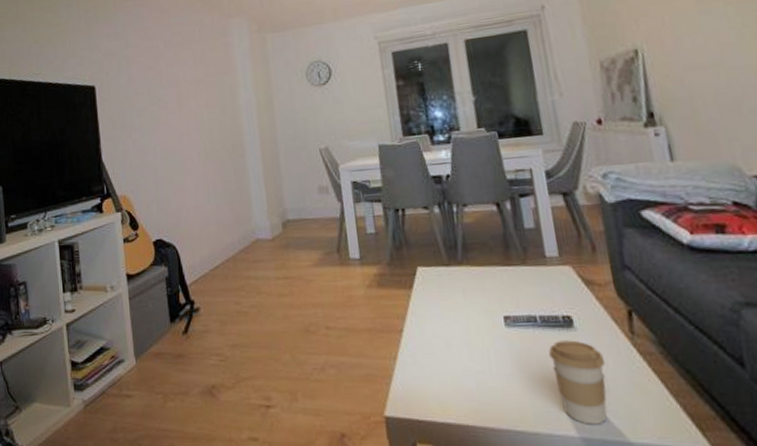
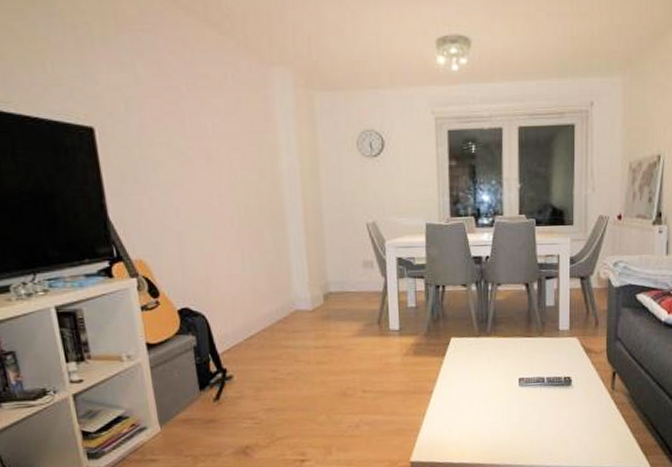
coffee cup: present [548,340,607,425] -> none [550,395,590,457]

